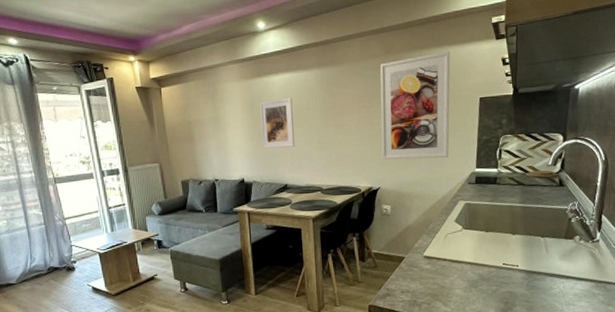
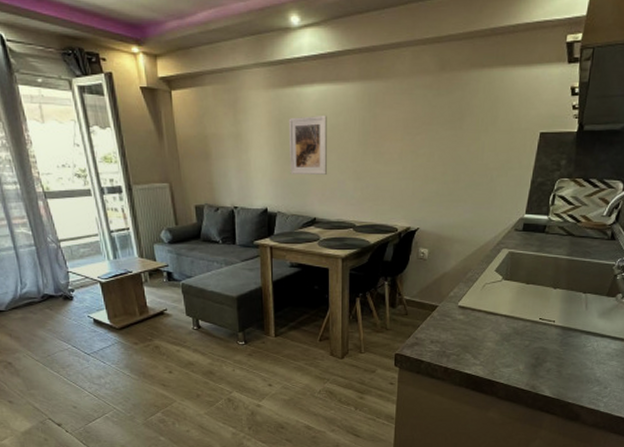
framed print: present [380,51,450,160] -> none [424,73,514,199]

